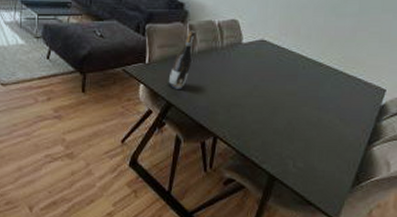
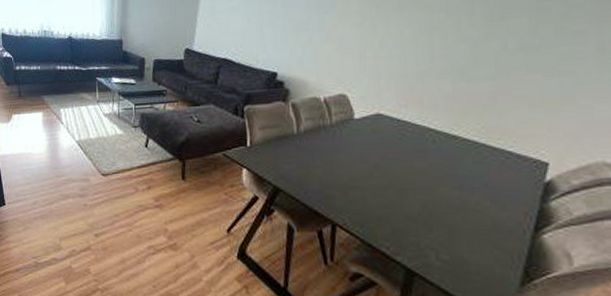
wine bottle: present [168,30,197,89] -> none [273,109,301,172]

